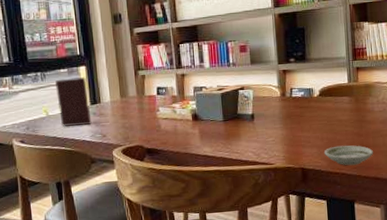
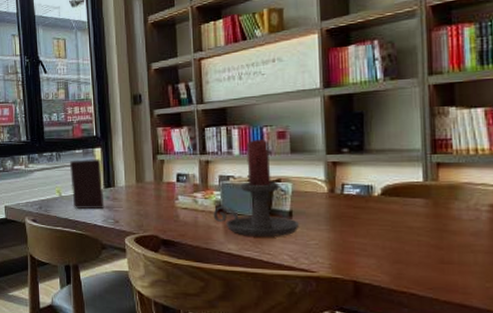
candle holder: none [190,52,260,139] -> present [213,139,299,238]
saucer: present [324,145,374,166] -> none [386,258,460,285]

